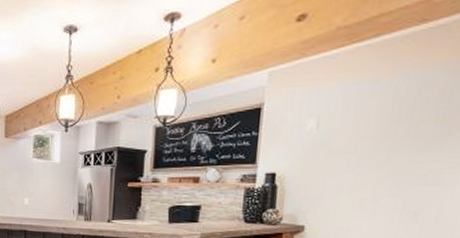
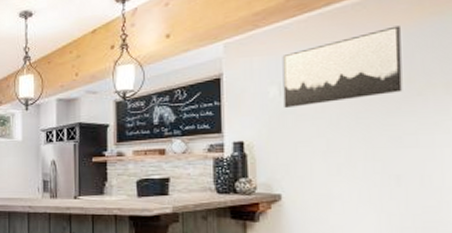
wall art: none [319,62,445,142] -> present [282,25,403,109]

